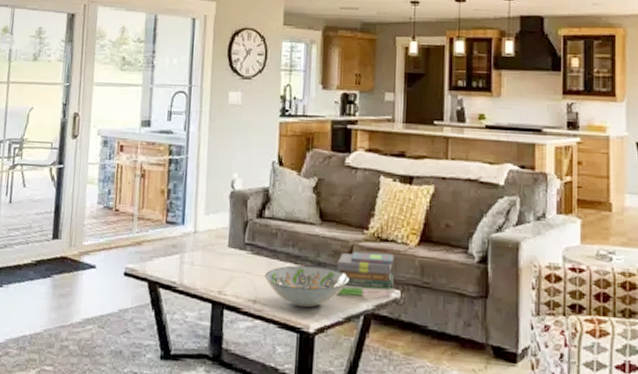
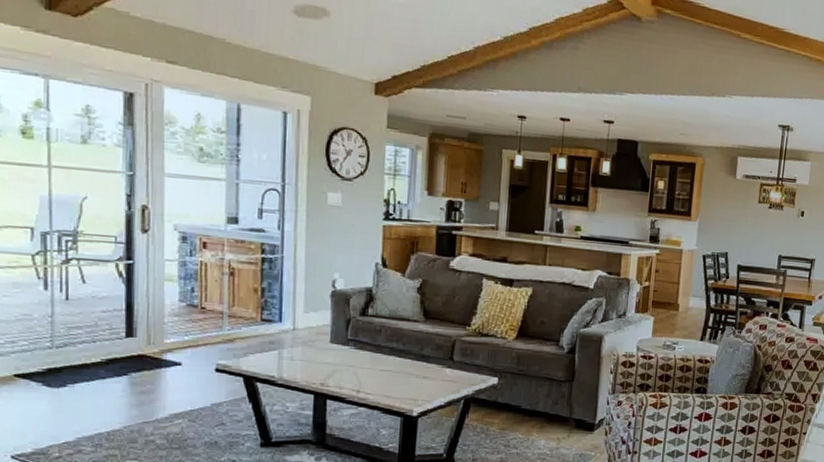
decorative bowl: present [264,265,349,308] -> none [368,358,451,395]
books: present [336,251,395,297] -> none [439,345,494,384]

